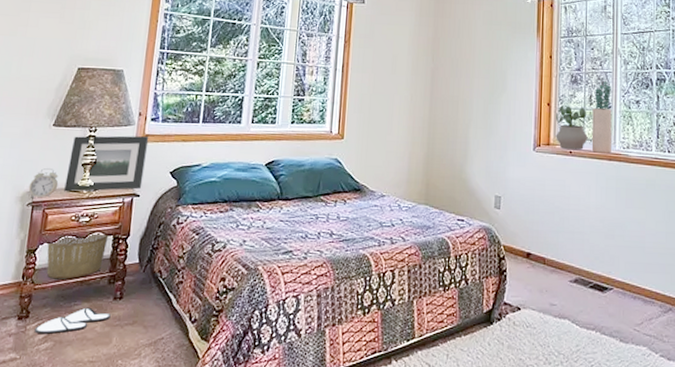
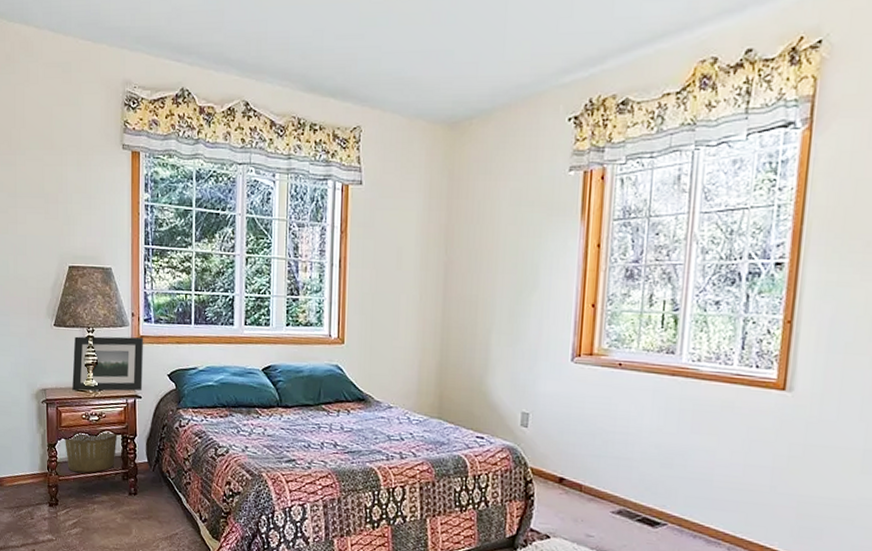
alarm clock: present [28,168,59,198] -> none [41,367,67,396]
slippers: present [34,307,111,335] -> none [64,500,128,521]
potted plant: present [555,105,588,151] -> none [601,307,645,363]
vase: present [591,79,612,155] -> none [648,273,681,368]

